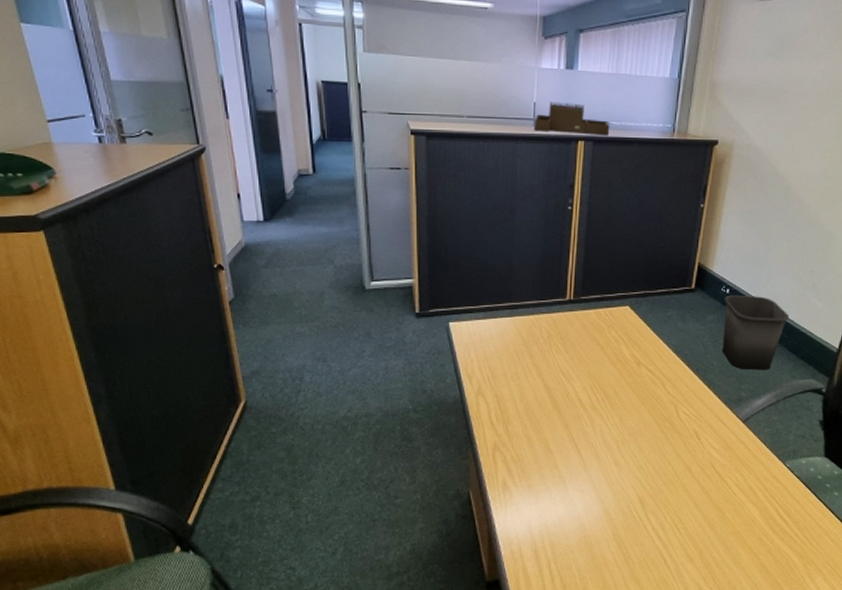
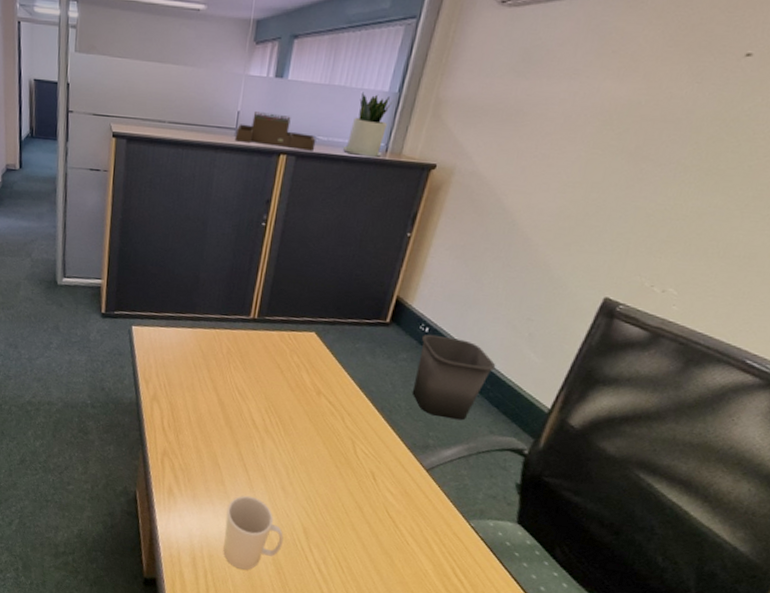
mug: none [563,476,621,551] -> present [223,495,284,570]
planter: none [634,80,675,138] -> present [342,93,393,158]

